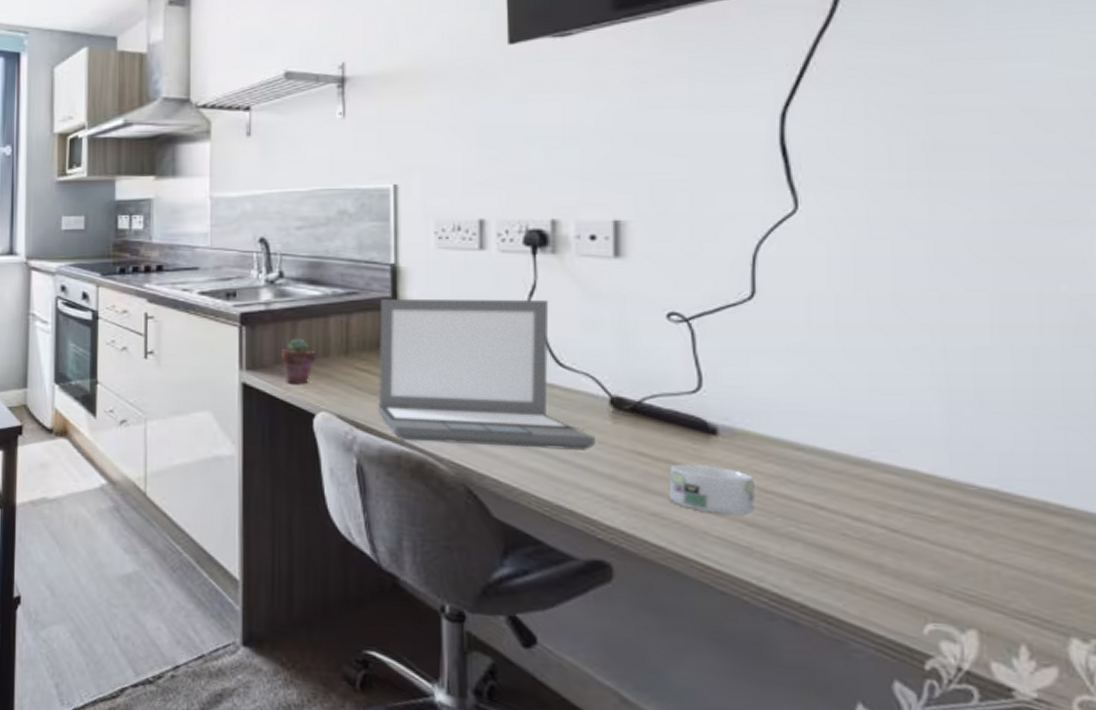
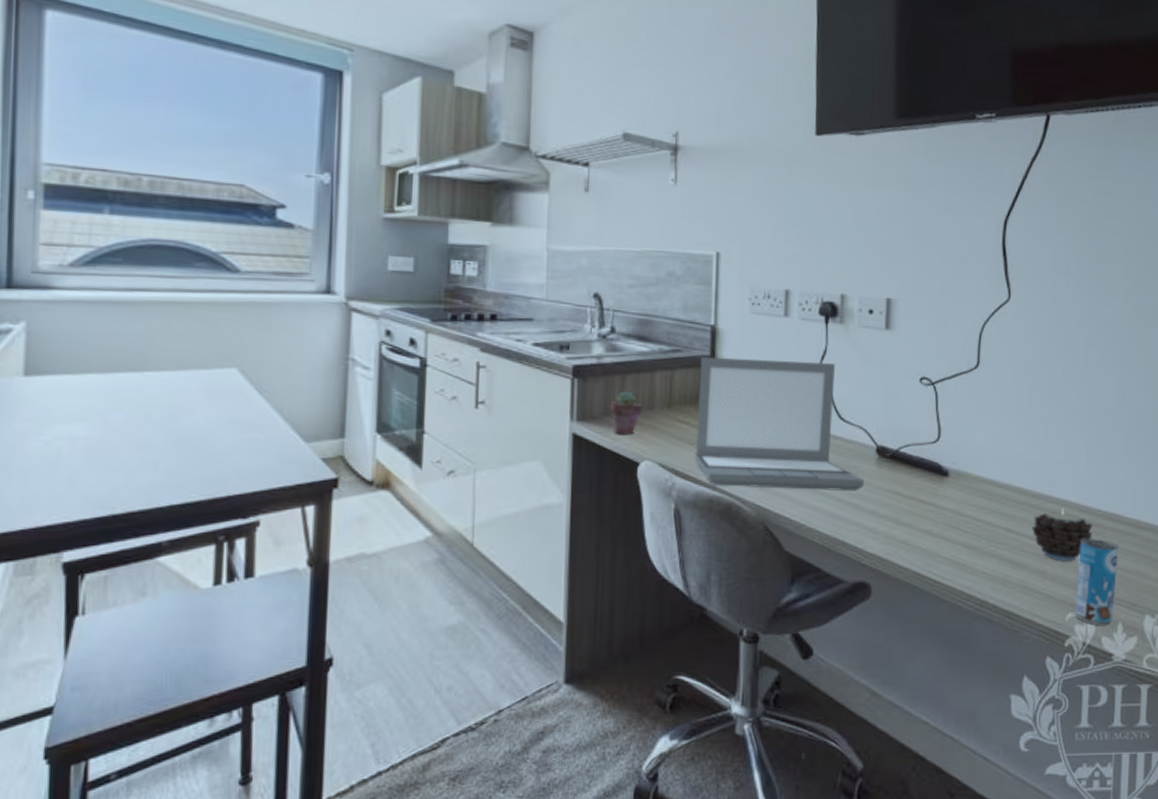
mug: present [668,464,755,515] -> none [913,500,971,539]
candle: none [854,479,961,554] -> present [1031,507,1092,562]
beverage can: none [938,523,1012,647] -> present [1075,539,1119,626]

